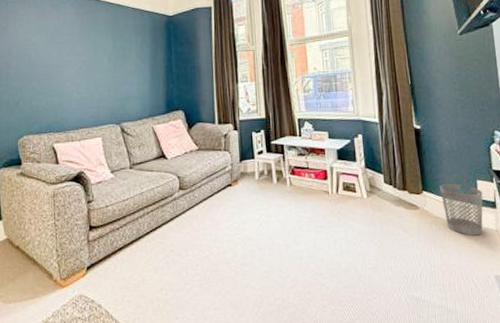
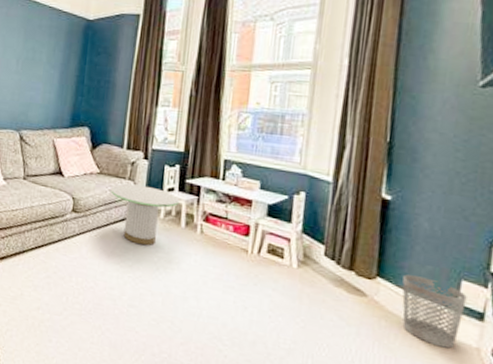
side table: none [209,153,269,207] -> present [110,184,180,246]

